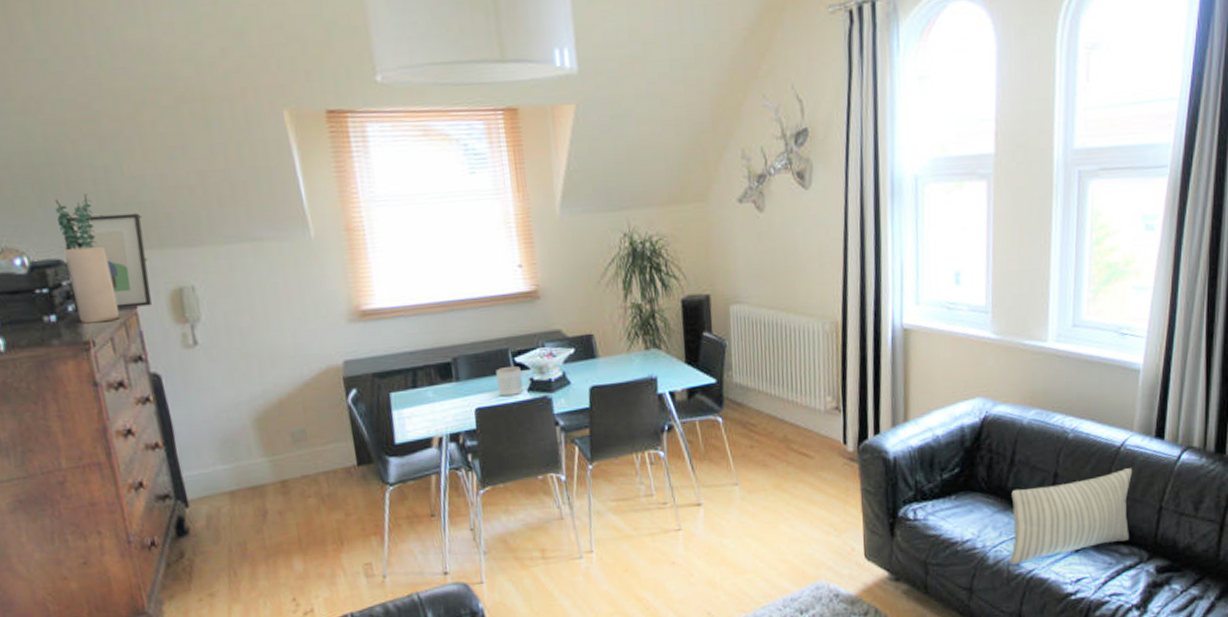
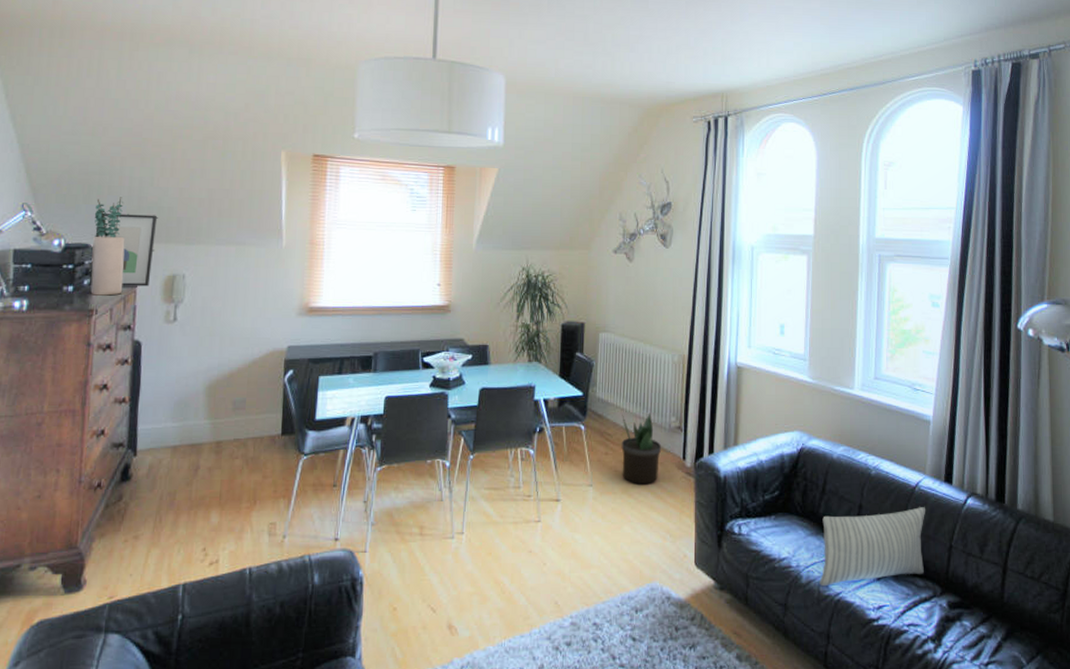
mug: present [496,366,531,396] -> none [406,365,434,389]
planter: none [766,394,817,478] -> present [621,413,661,485]

